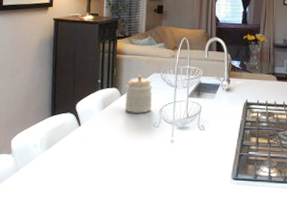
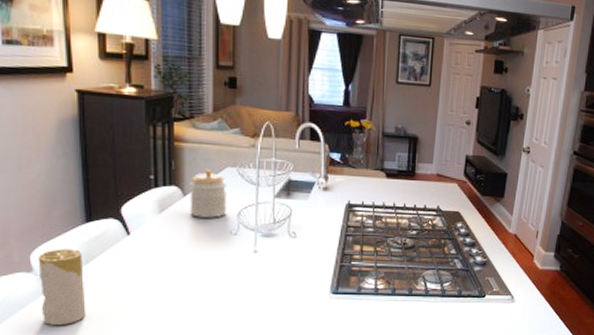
candle: none [14,136,46,197] -> present [37,249,87,325]

